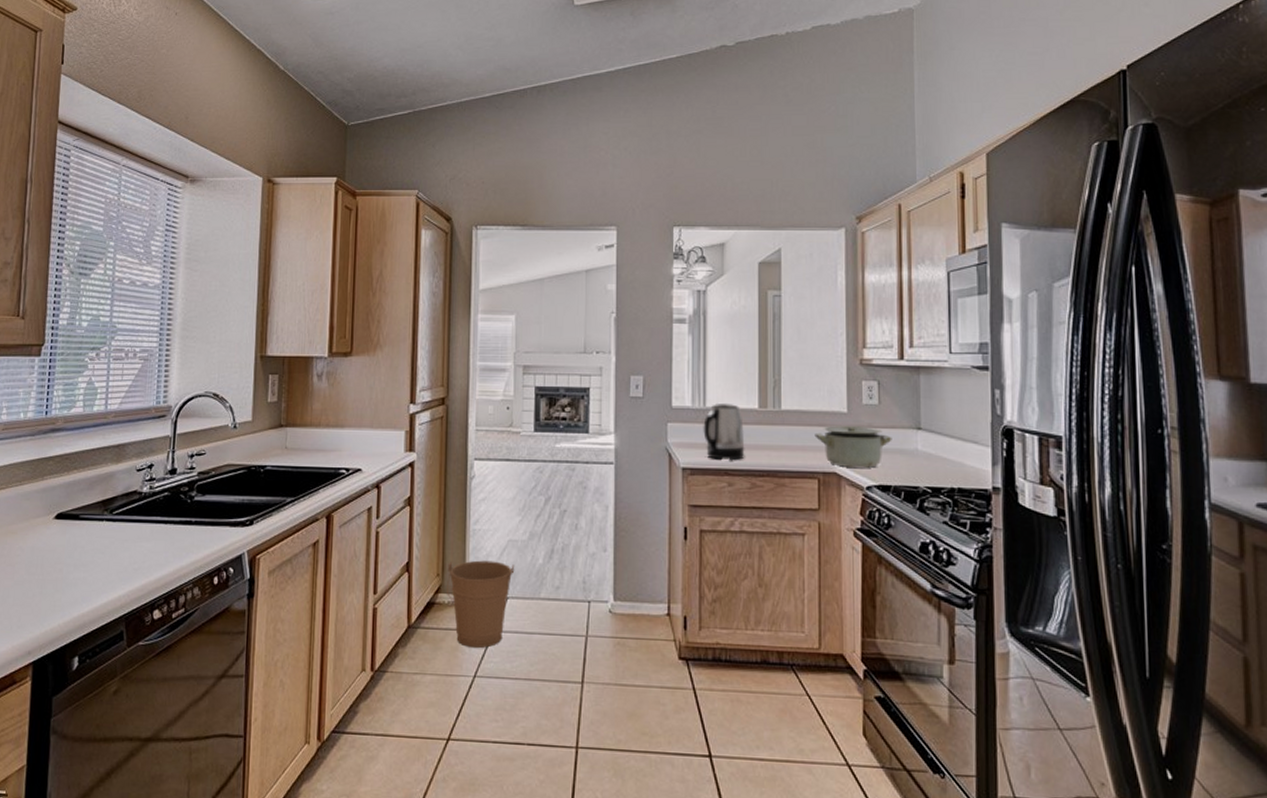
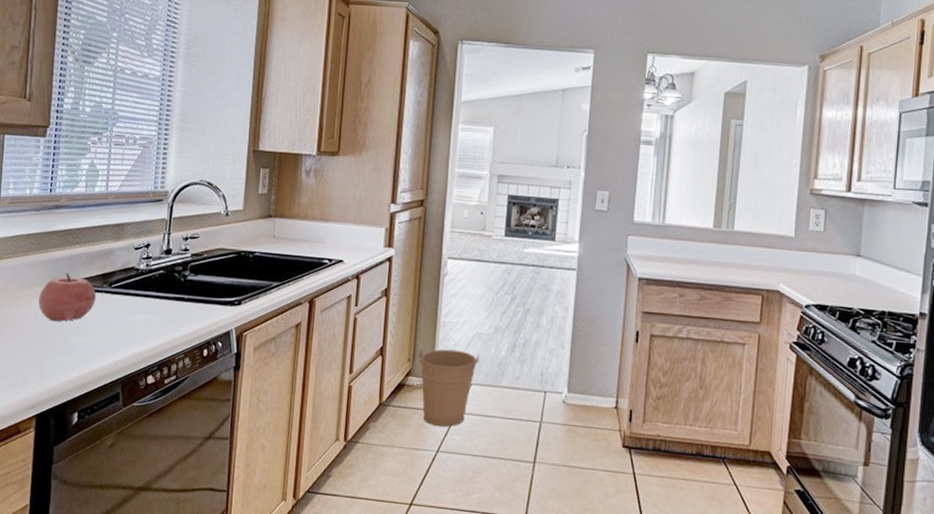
fruit: none [34,501,96,556] -> present [38,273,96,322]
kettle: present [703,402,745,461] -> none [660,220,698,274]
saucepan: present [814,426,892,468] -> none [762,248,833,289]

